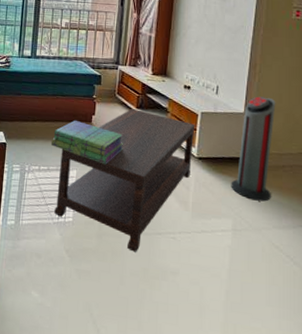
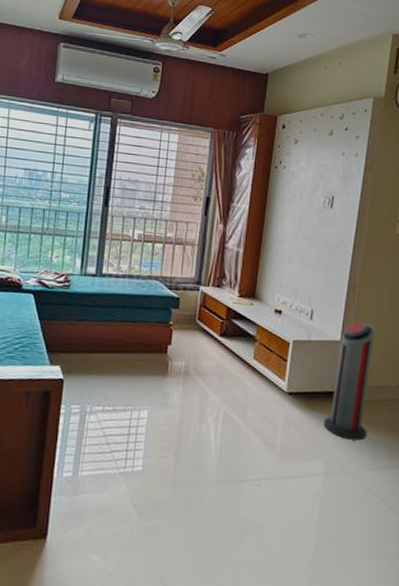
stack of books: present [50,120,123,165] -> none [117,350,204,403]
coffee table: present [54,108,195,252] -> none [120,336,286,504]

